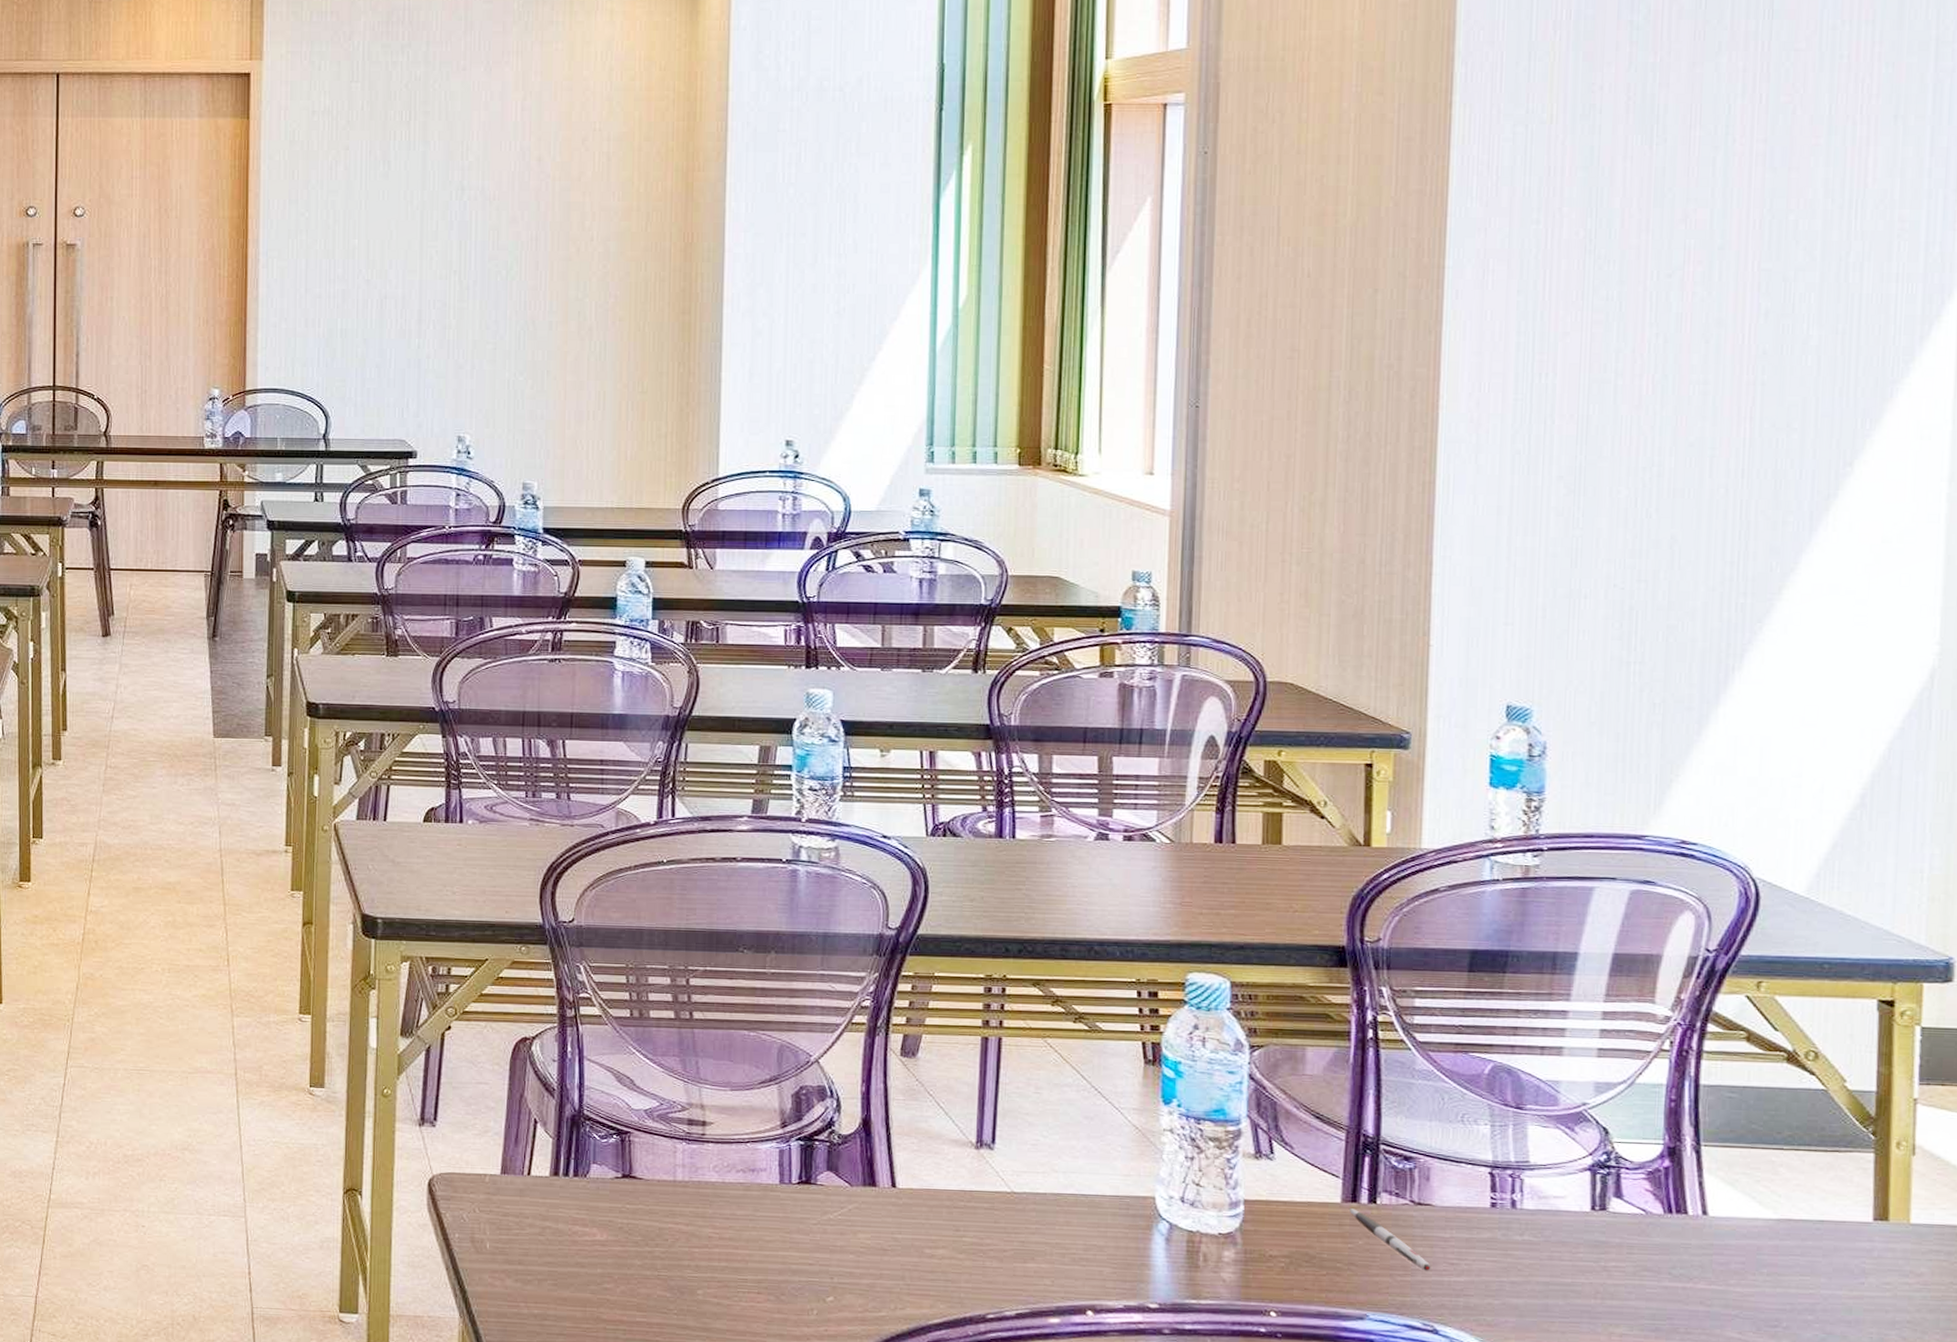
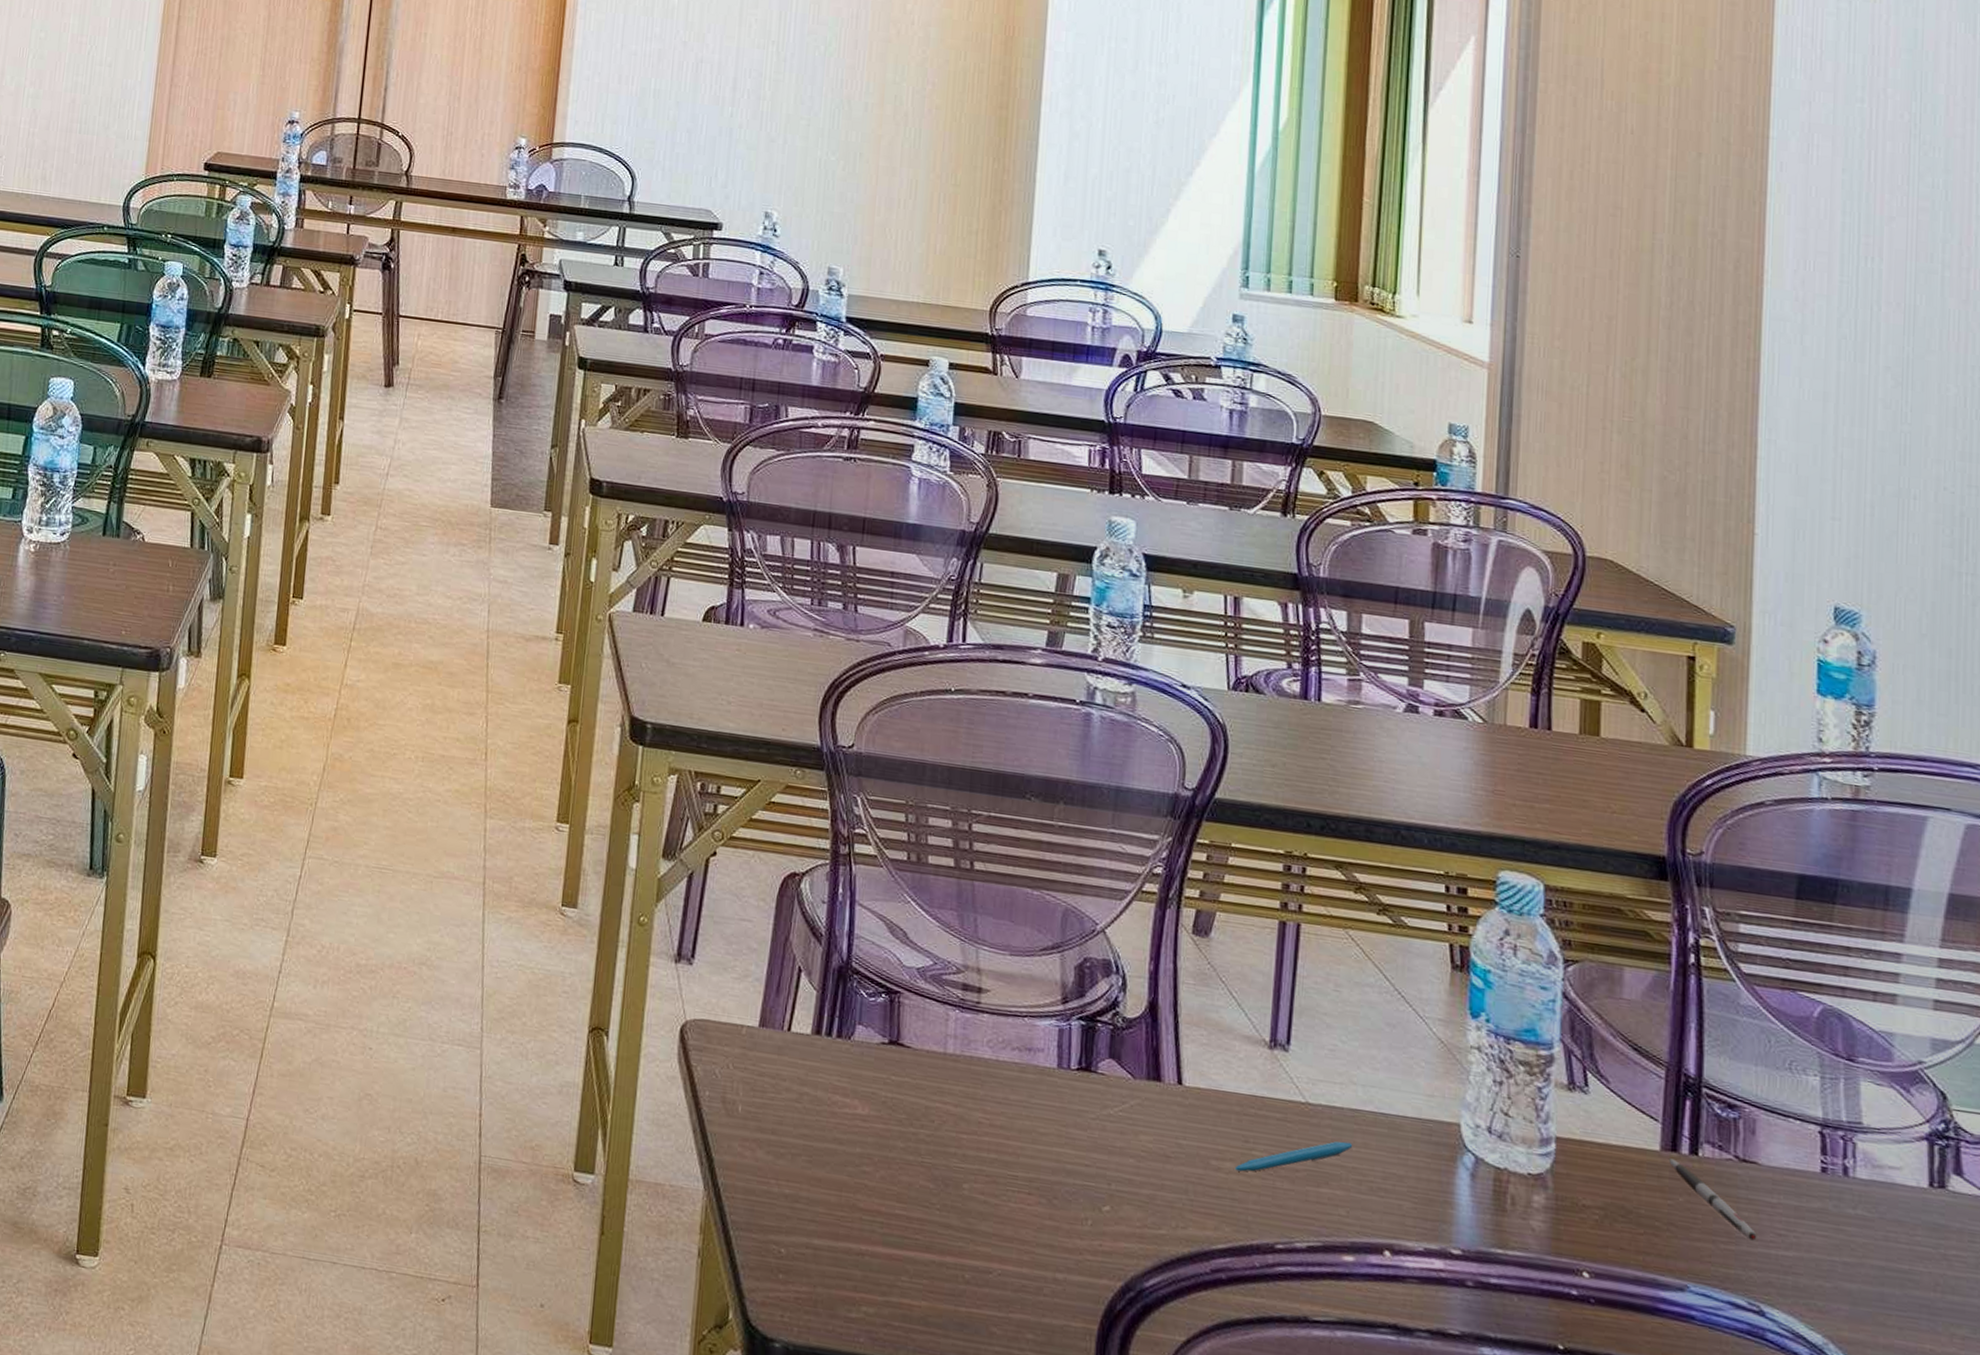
pen: none [947,1222,1056,1256] -> present [1234,1141,1353,1172]

